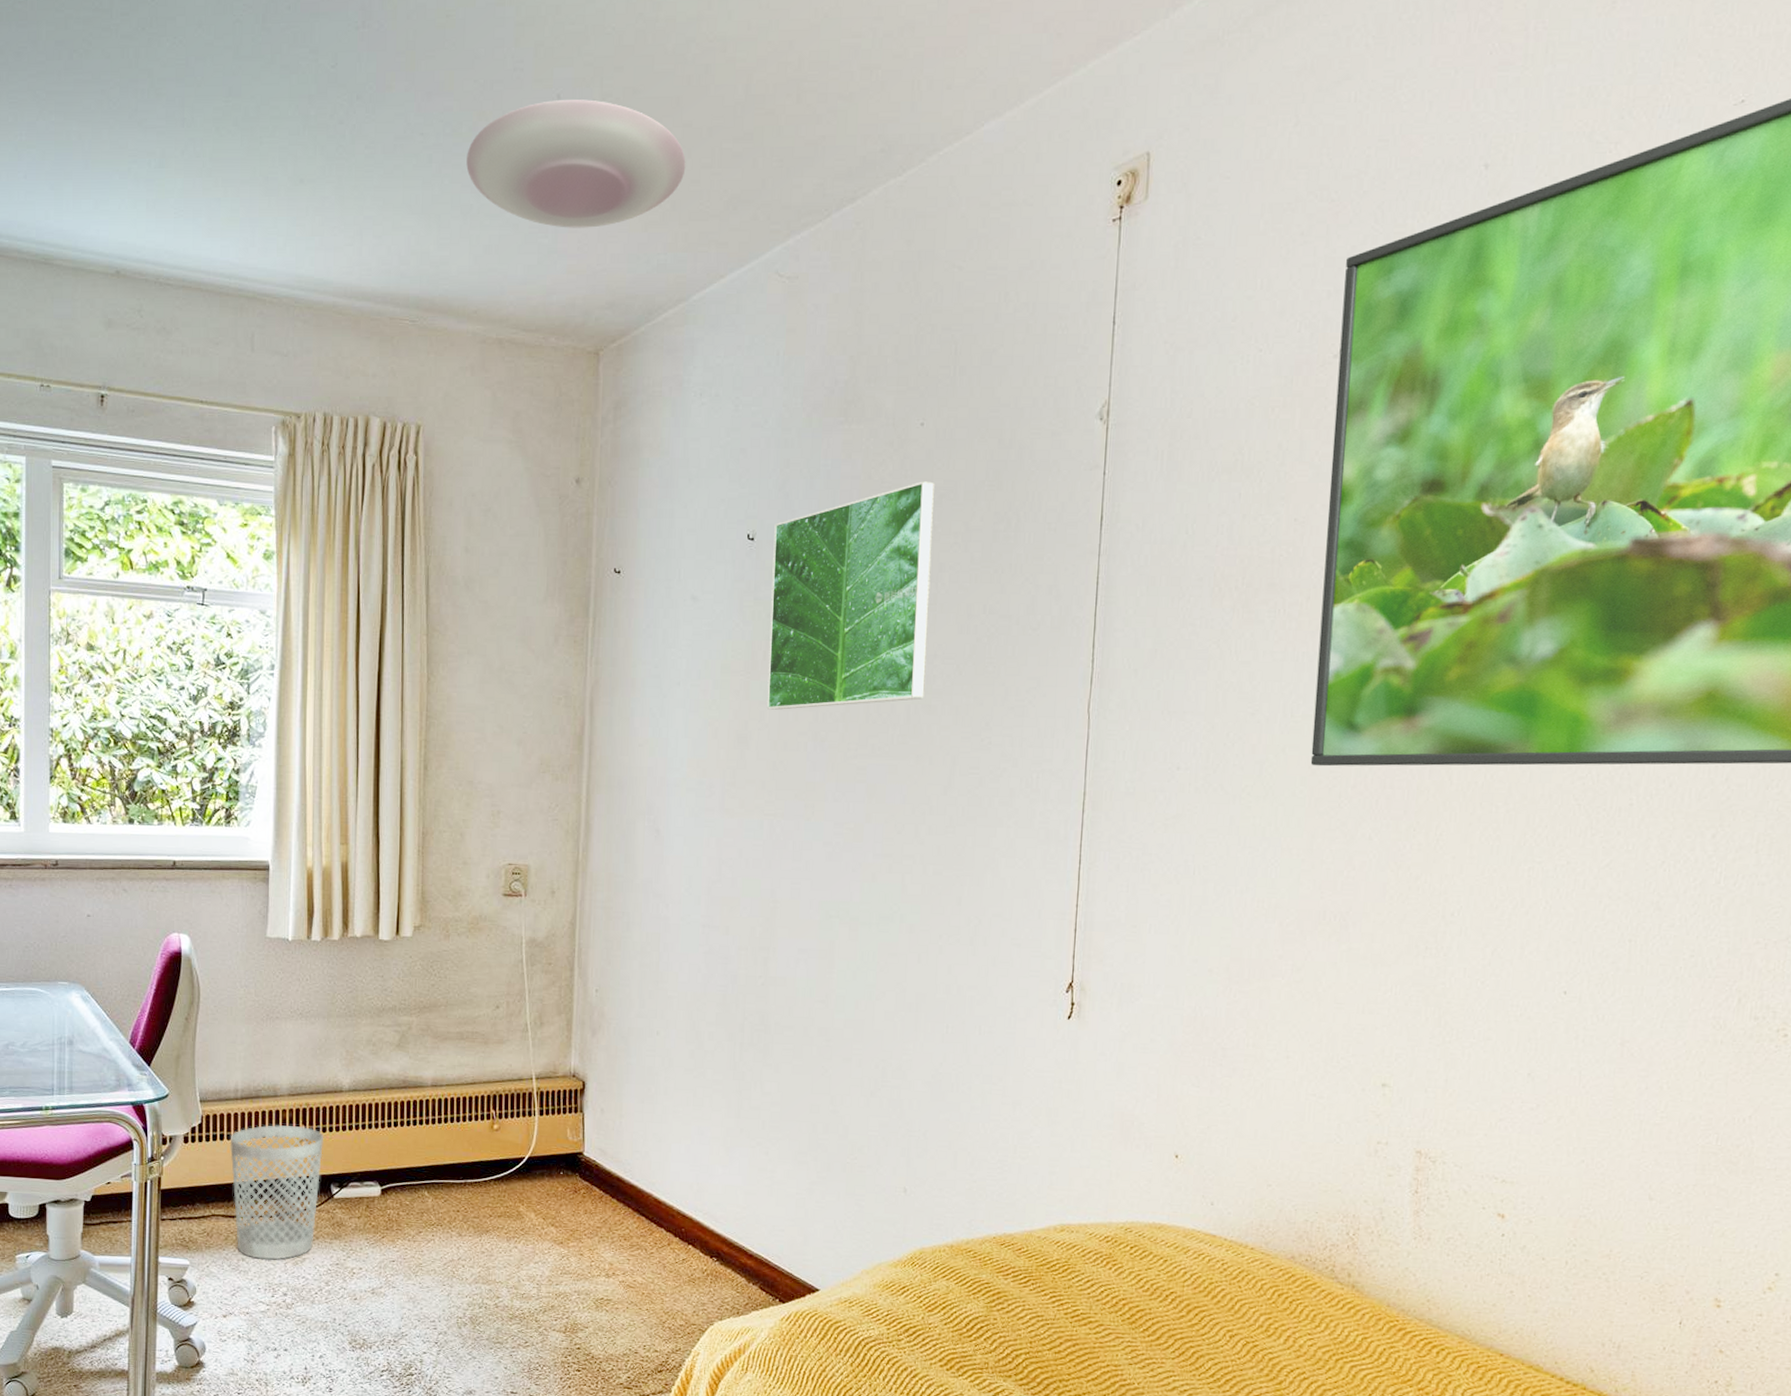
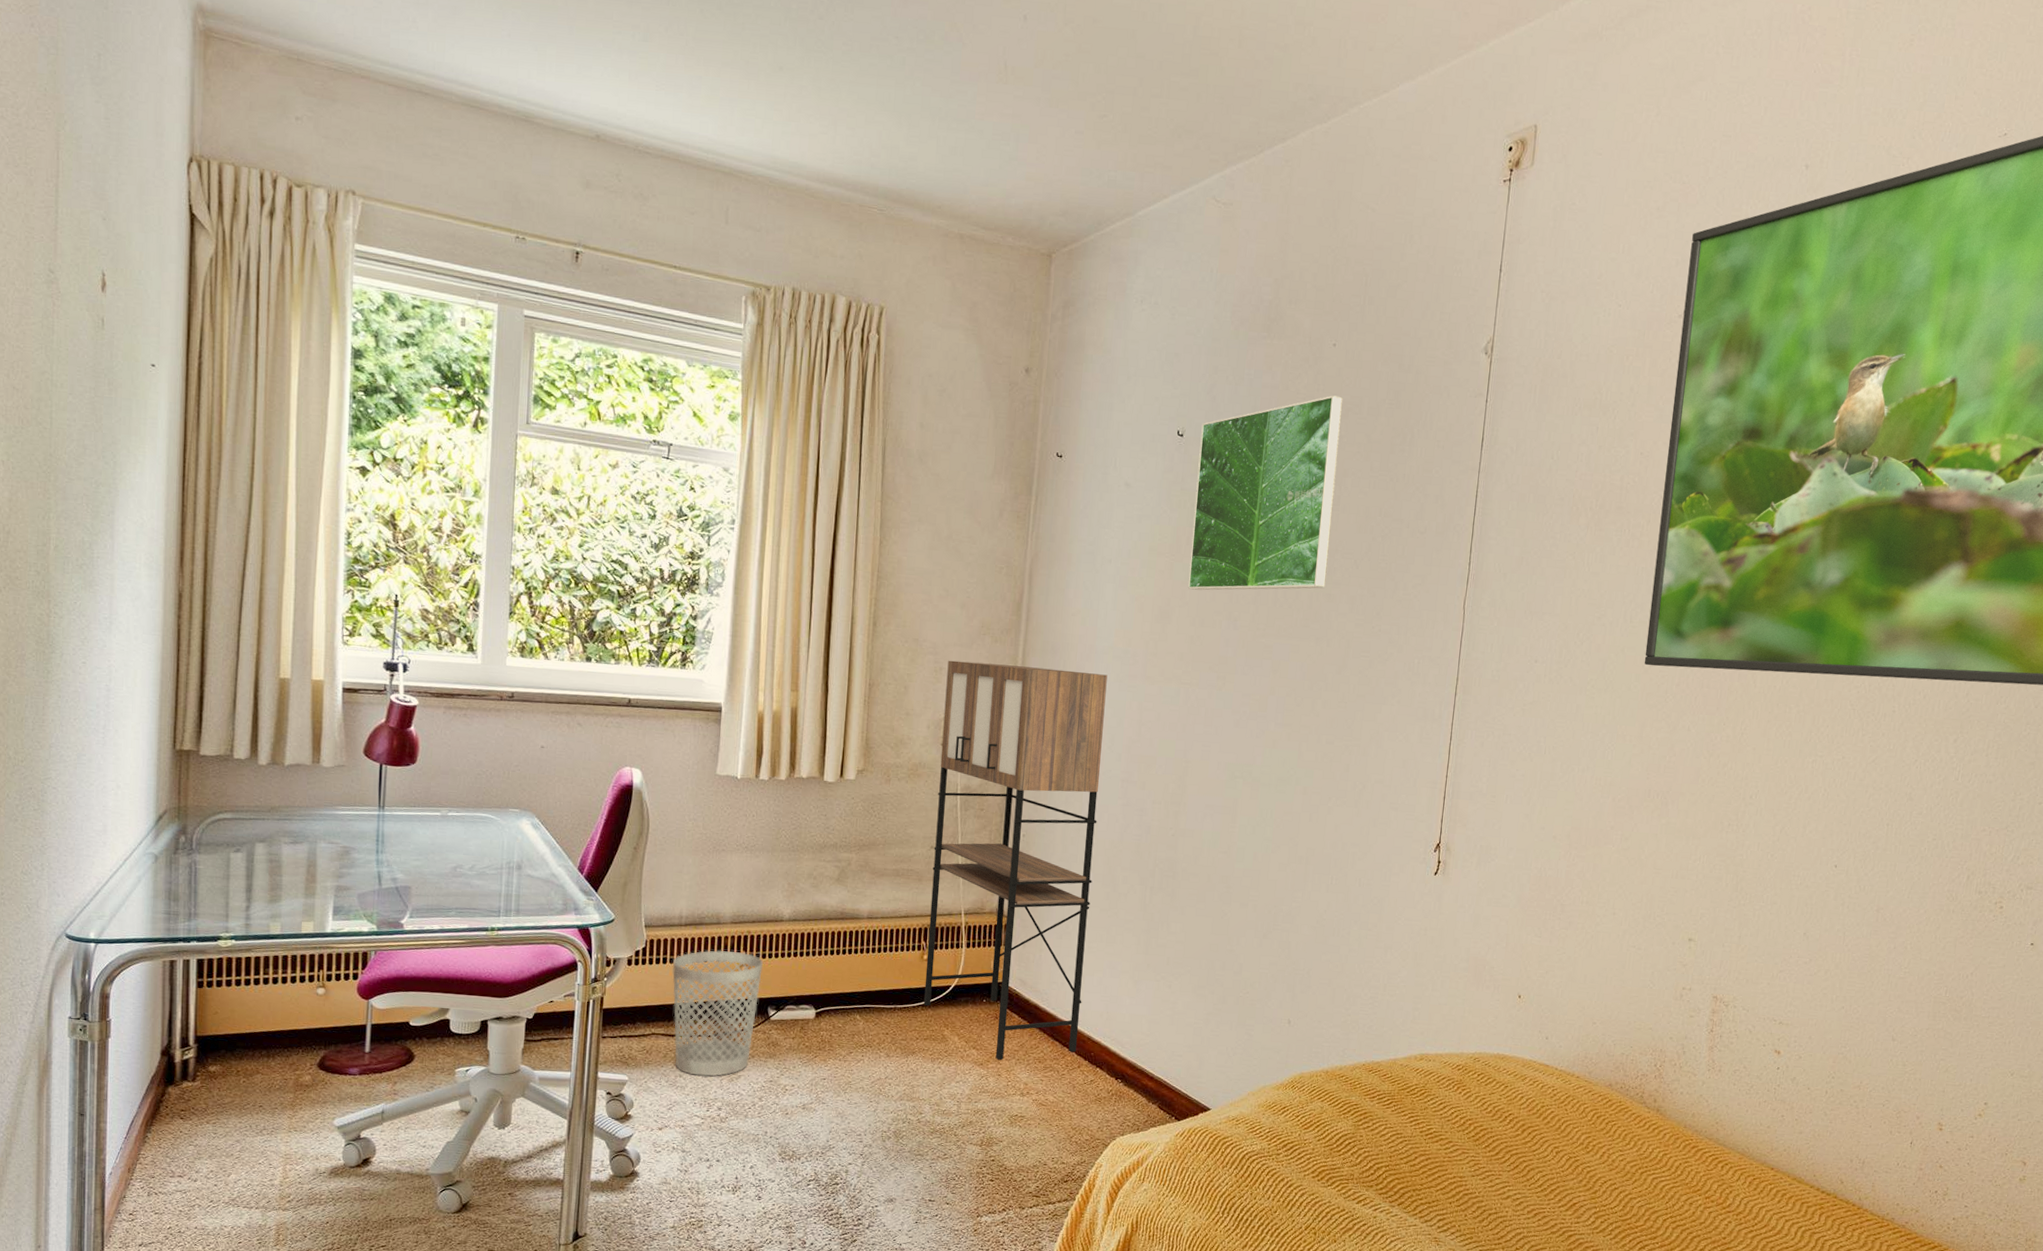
ceiling light: present [466,99,686,228] -> none [937,20,1138,141]
cabinet: none [495,802,681,1238] -> present [923,660,1108,1060]

